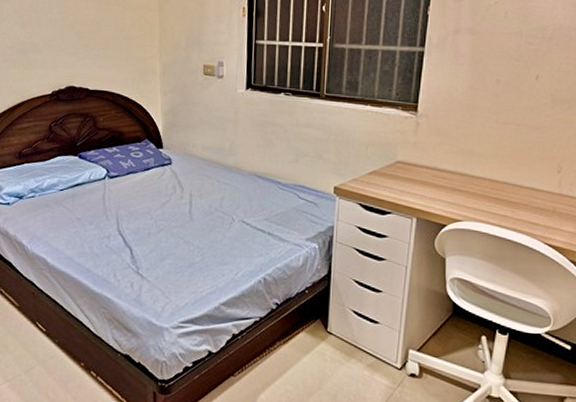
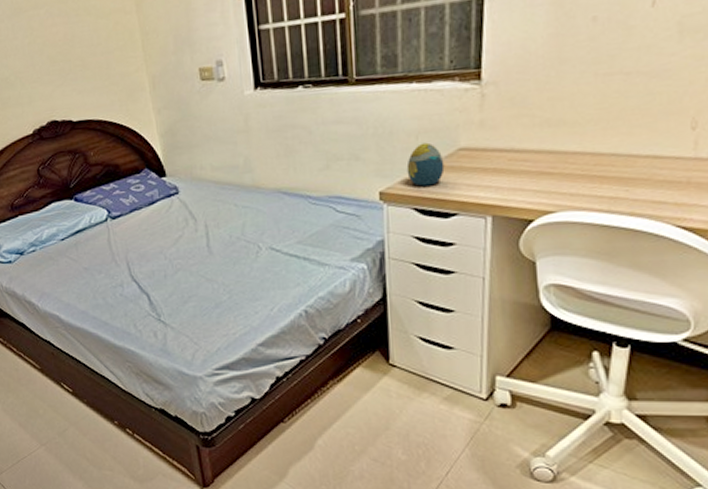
decorative egg: none [356,153,385,188] -> present [406,142,445,187]

